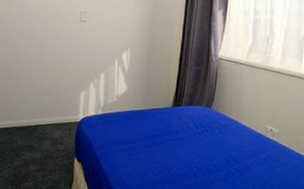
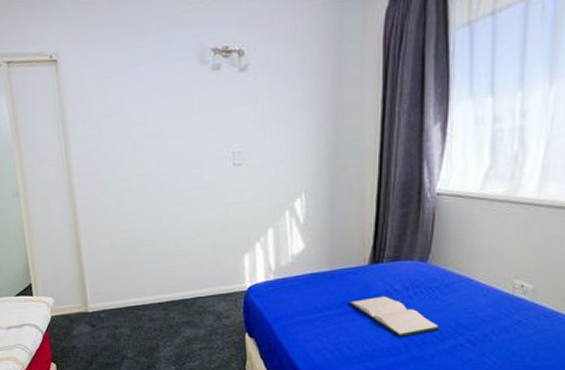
hardback book: none [155,132,219,165] -> present [348,296,441,337]

